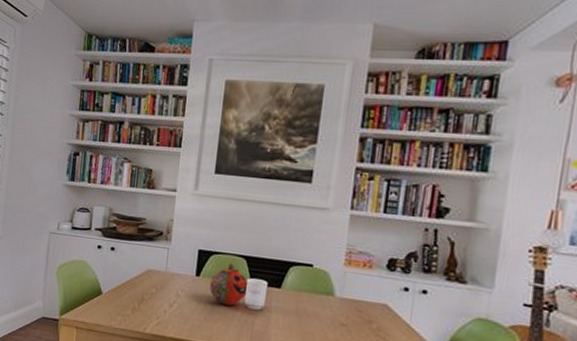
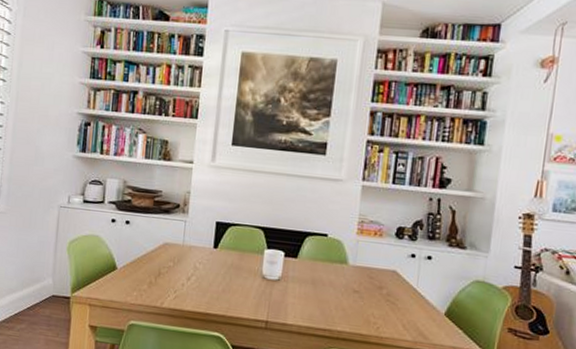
decorative ball: present [210,263,249,306] -> none [228,234,267,277]

